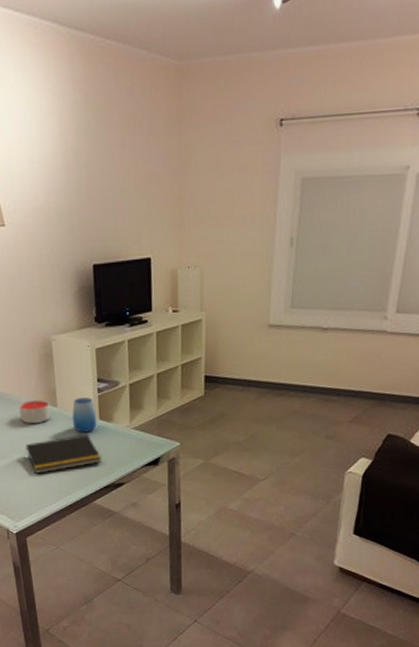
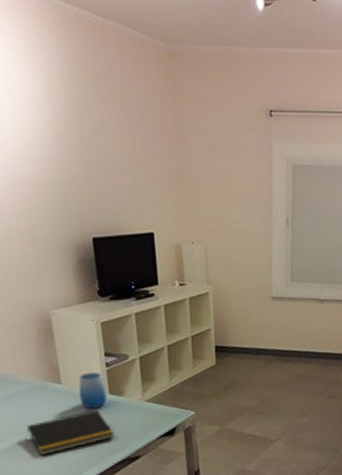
candle: present [19,400,51,423] -> none [17,377,55,403]

